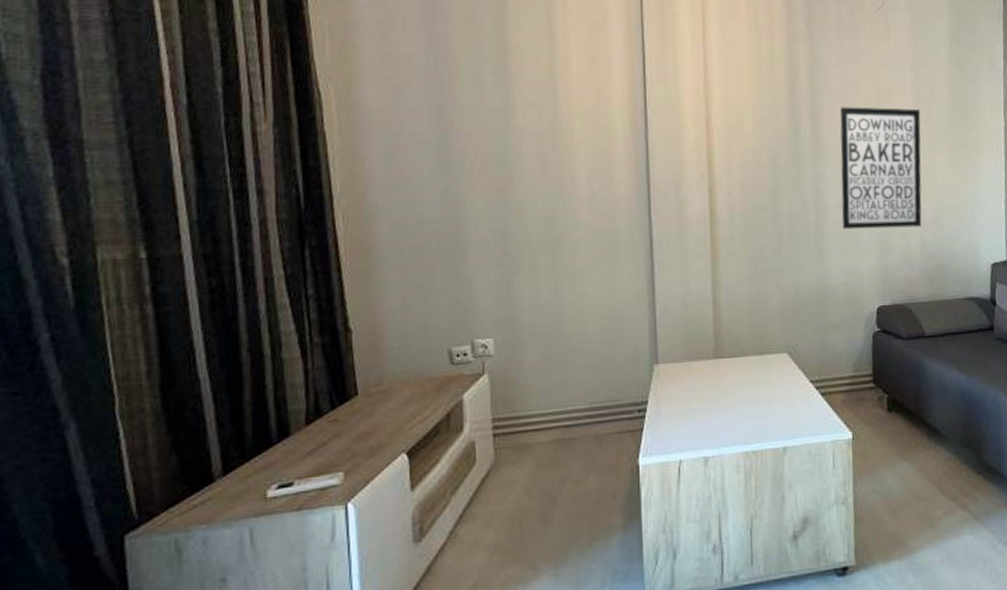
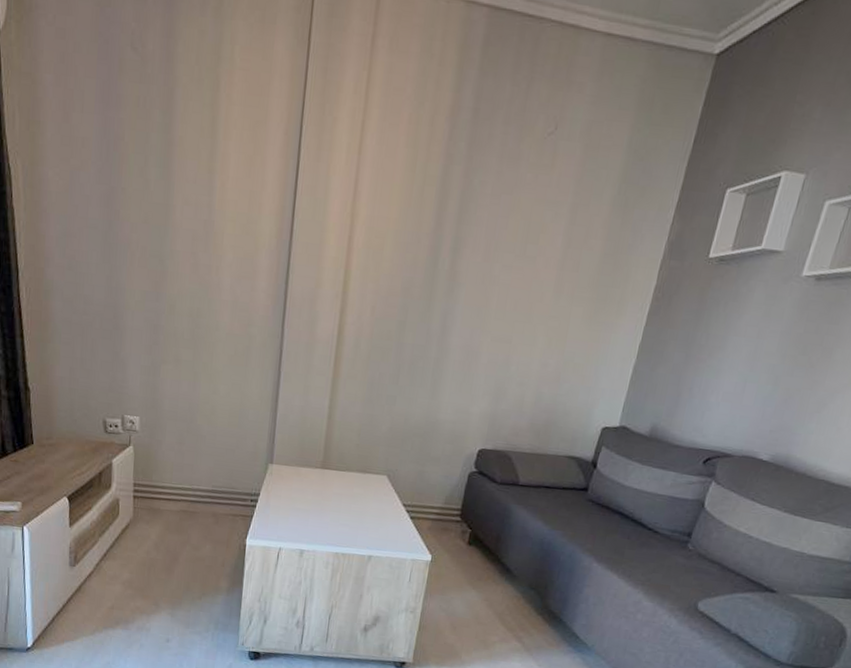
wall art: present [840,107,922,230] -> none [461,242,567,379]

